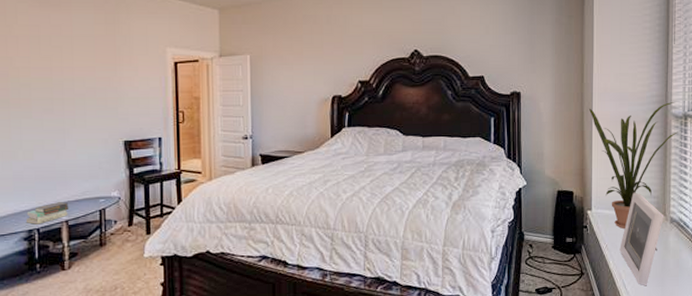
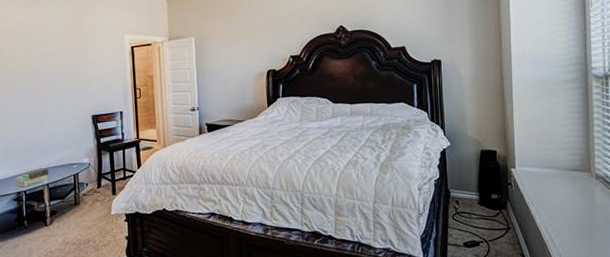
house plant: present [589,102,678,228] -> none [509,63,599,185]
picture frame: present [619,192,664,286] -> none [545,150,590,240]

